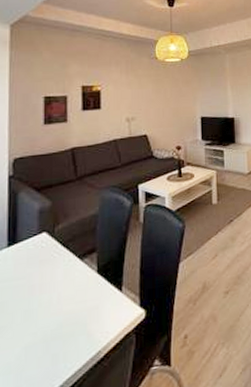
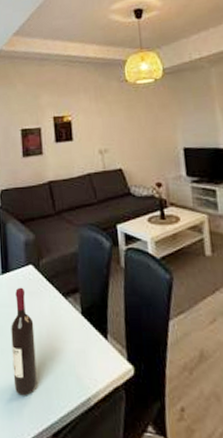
wine bottle: none [13,256,43,371] -> present [11,287,37,396]

